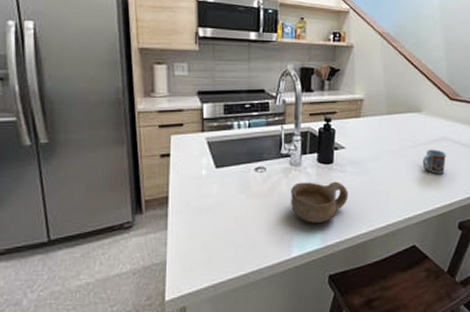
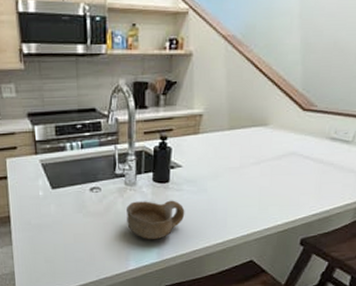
cup: present [423,149,446,174] -> none [266,165,293,191]

